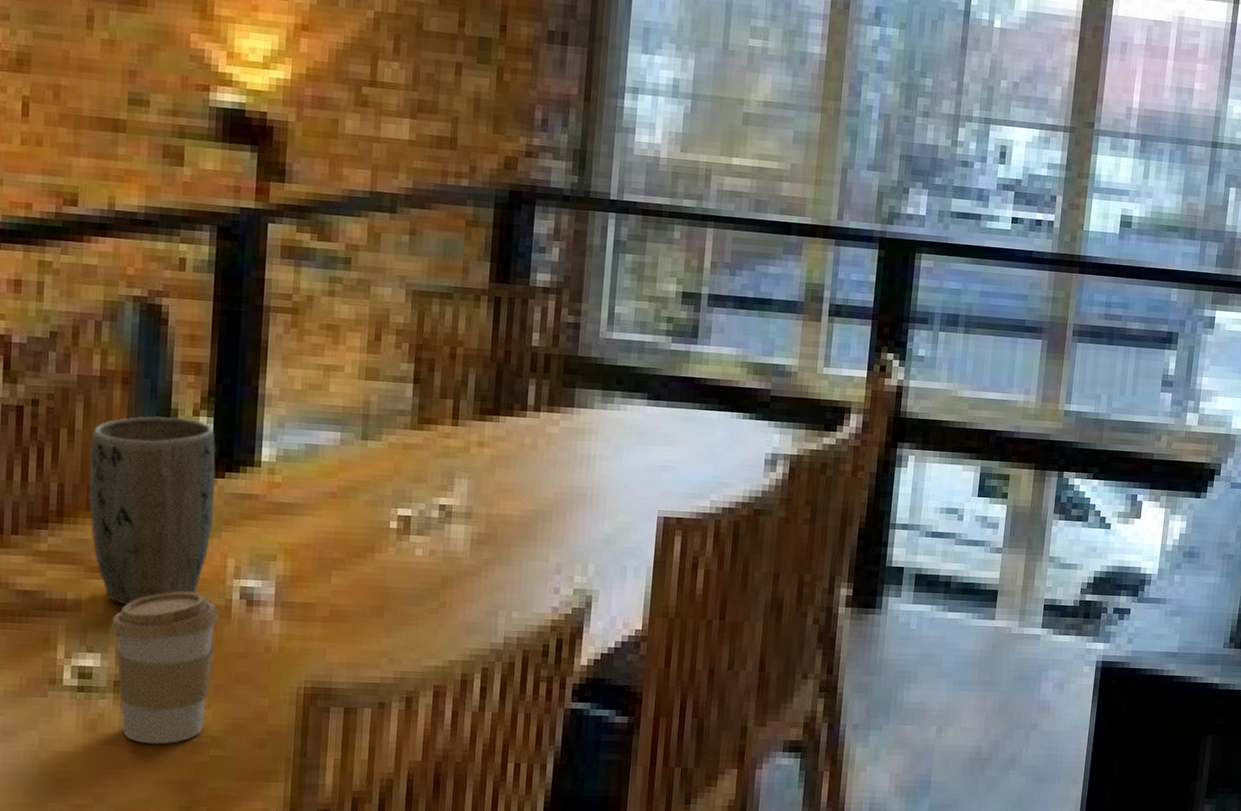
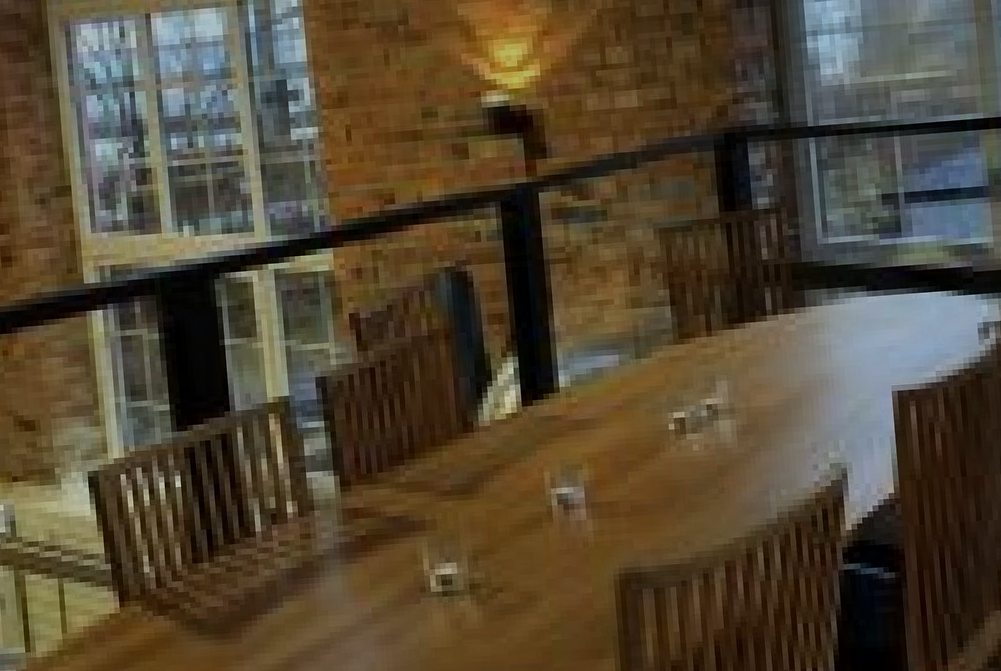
plant pot: present [89,415,216,605] -> none [428,360,529,520]
coffee cup: present [111,591,219,745] -> none [461,503,544,635]

